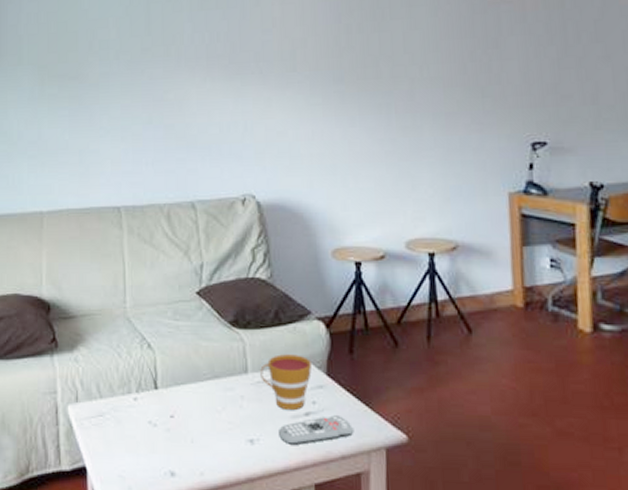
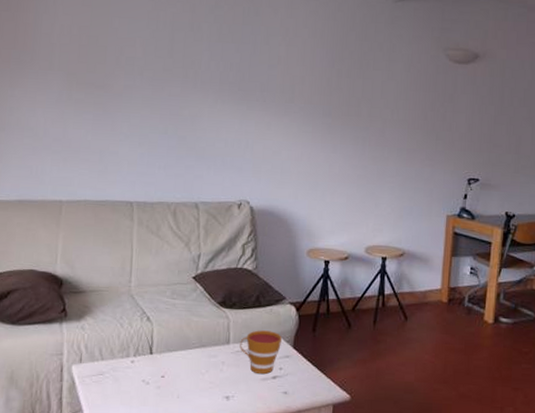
remote control: present [279,415,353,445] -> none [250,379,309,401]

